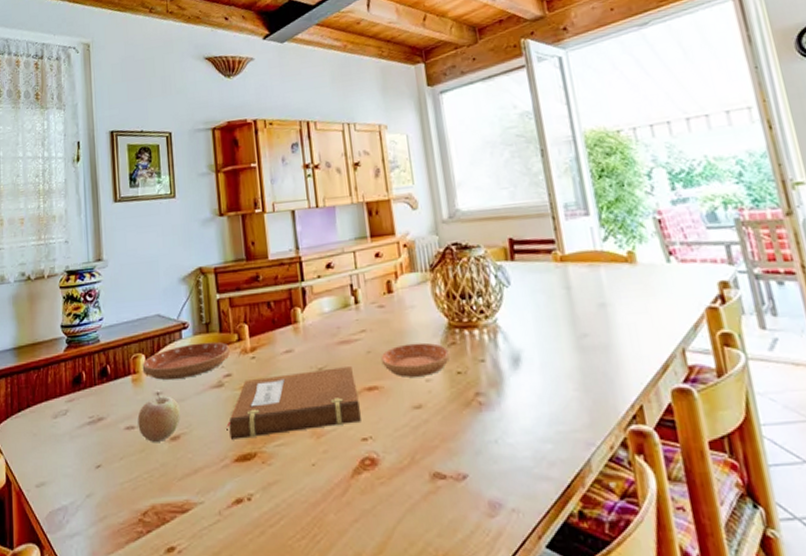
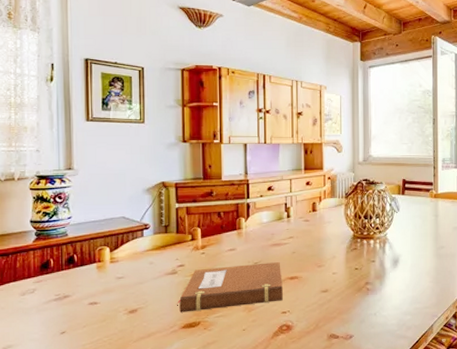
fruit: present [137,392,180,443] -> none [100,276,138,315]
saucer: present [142,341,230,380] -> none [106,240,184,268]
saucer: present [381,342,451,377] -> none [302,247,352,271]

